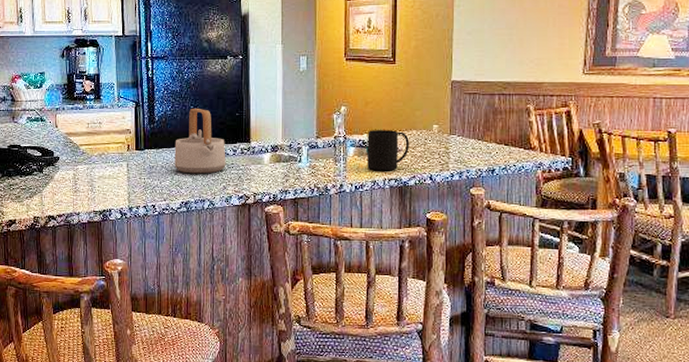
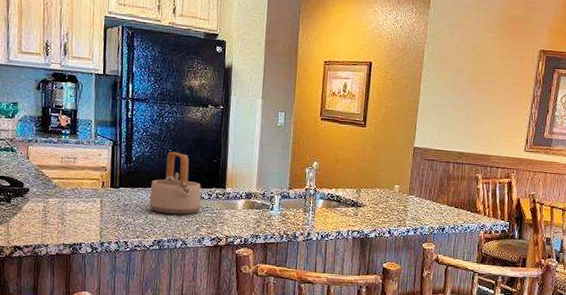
mug: present [366,130,409,170] -> none [333,185,373,223]

